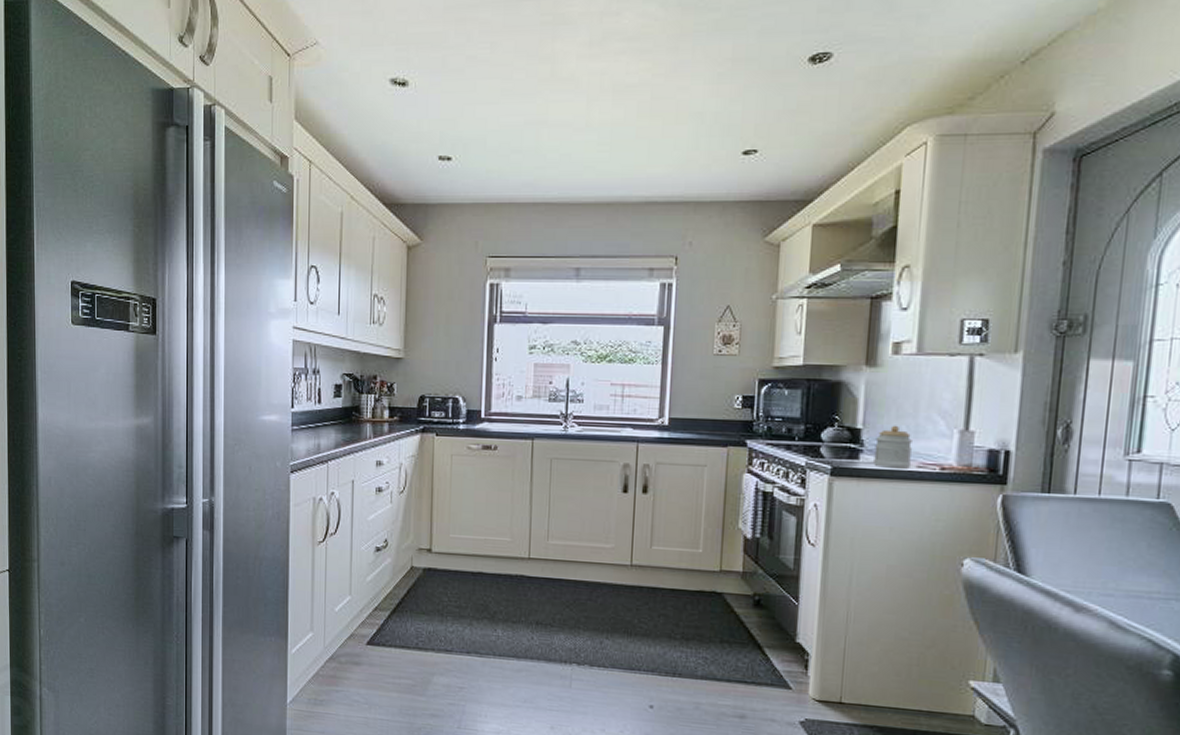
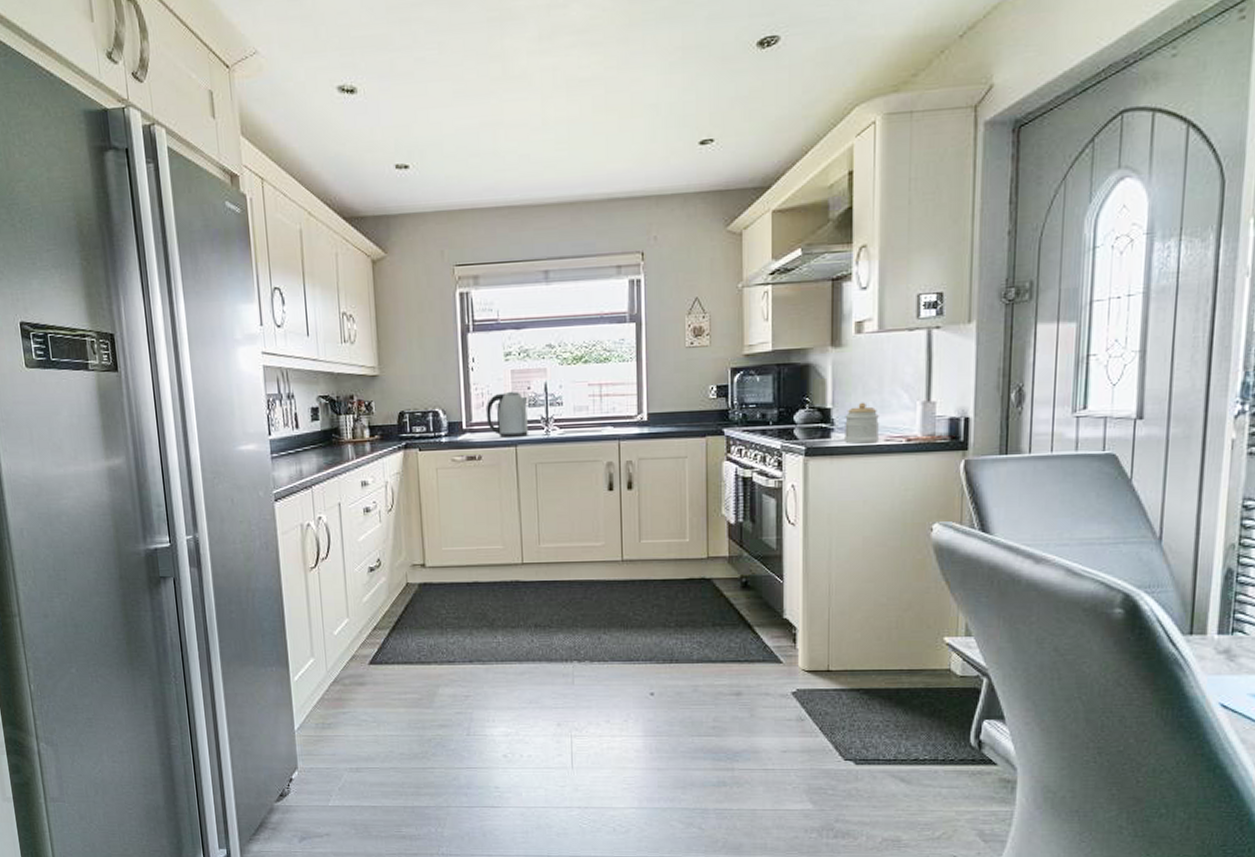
kettle: none [506,384,549,432] -> present [487,391,528,439]

